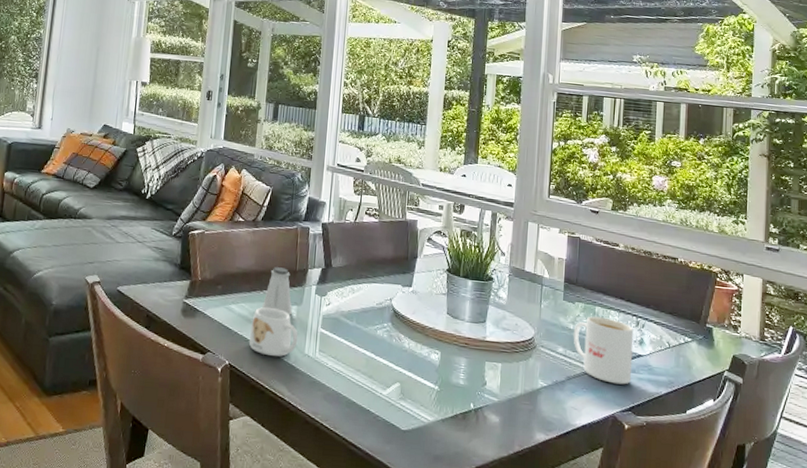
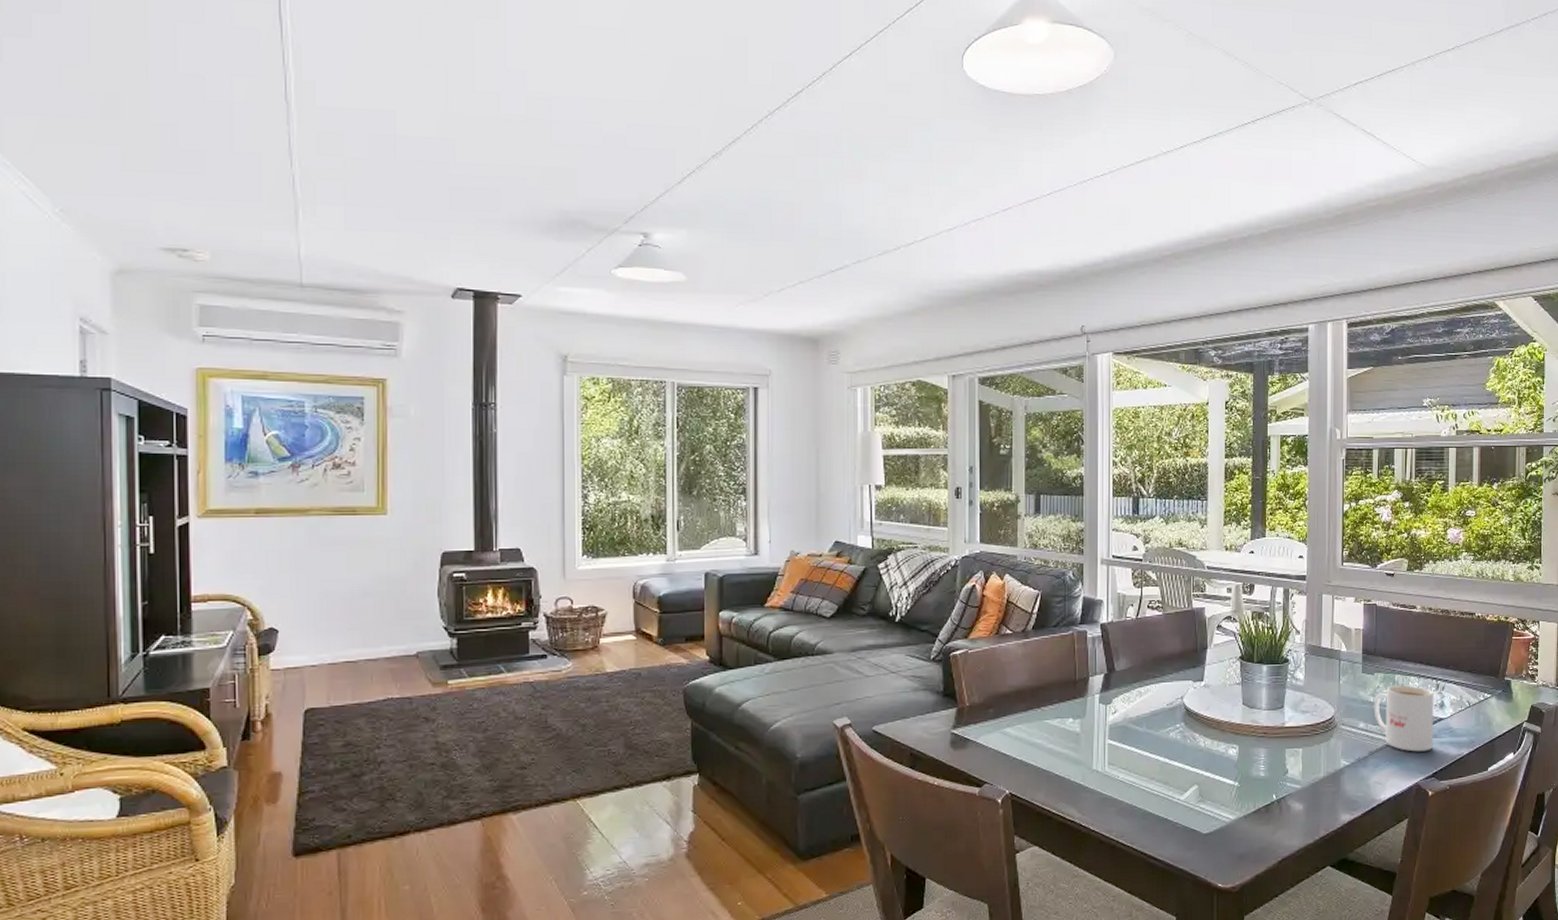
mug: present [248,307,298,357] -> none [1029,725,1084,778]
saltshaker: present [262,267,293,316] -> none [1042,679,1076,732]

